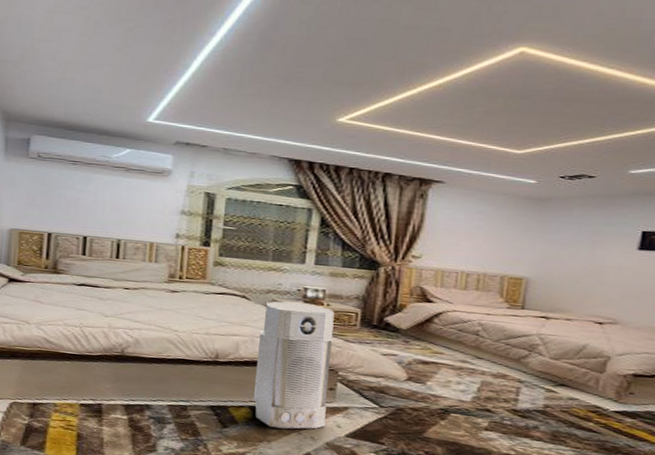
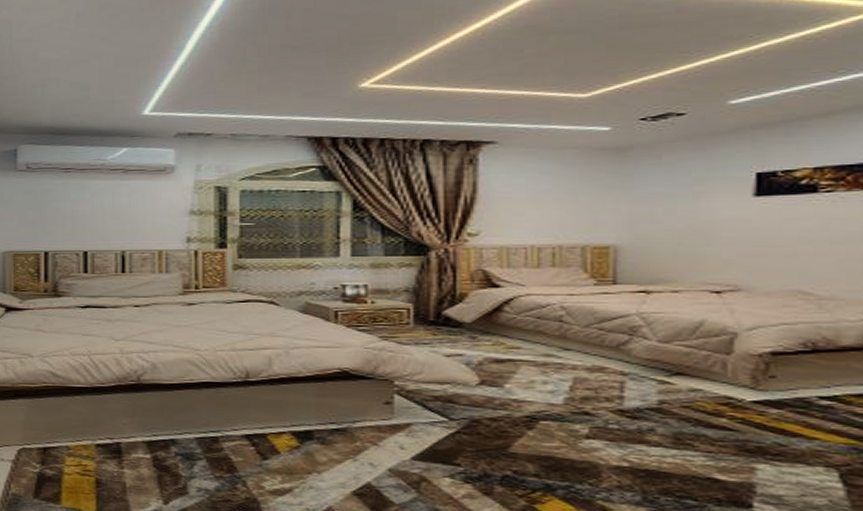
air purifier: present [253,301,335,429] -> none [294,303,386,456]

